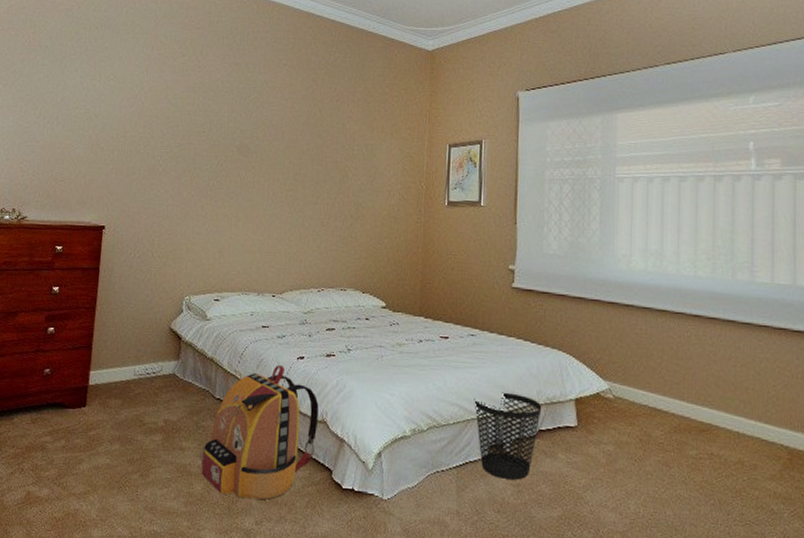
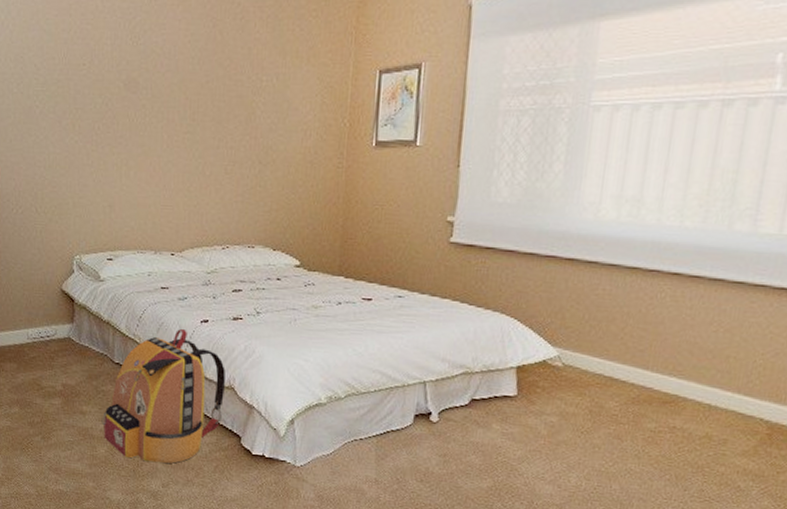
wastebasket: present [474,392,542,480] -> none [399,358,477,450]

